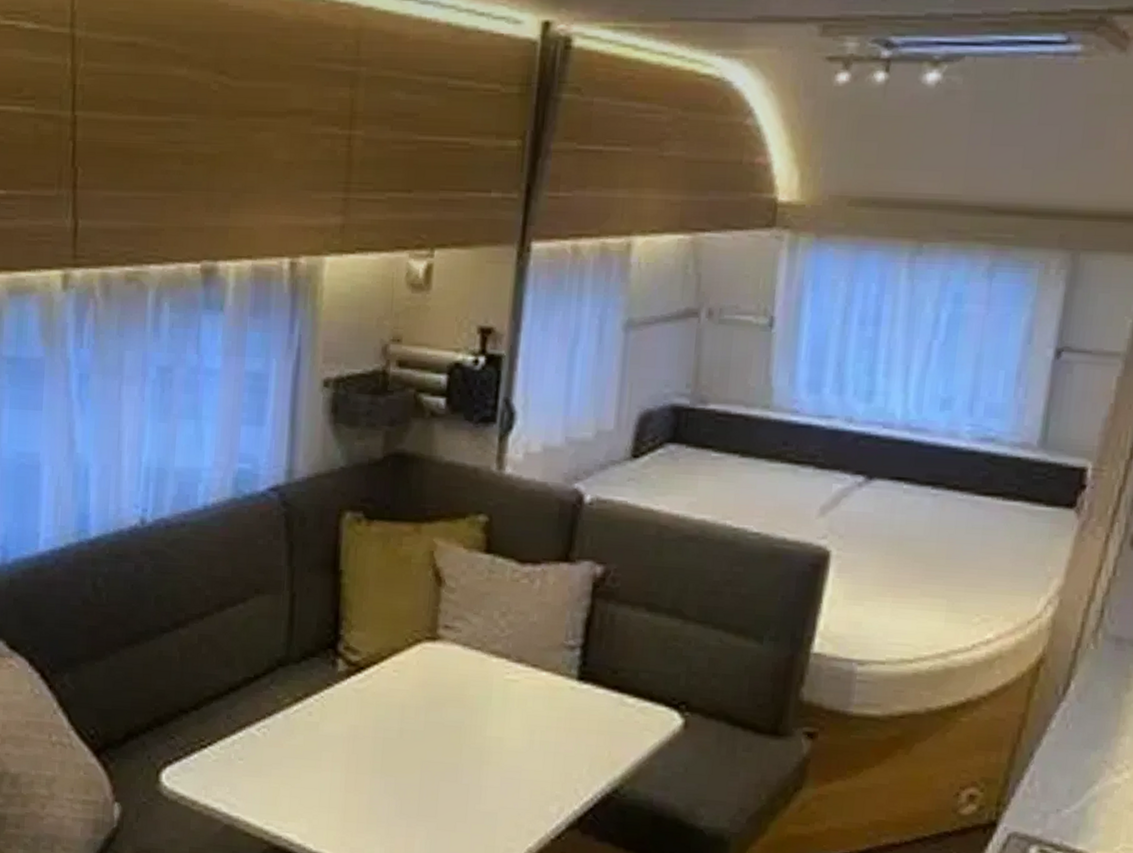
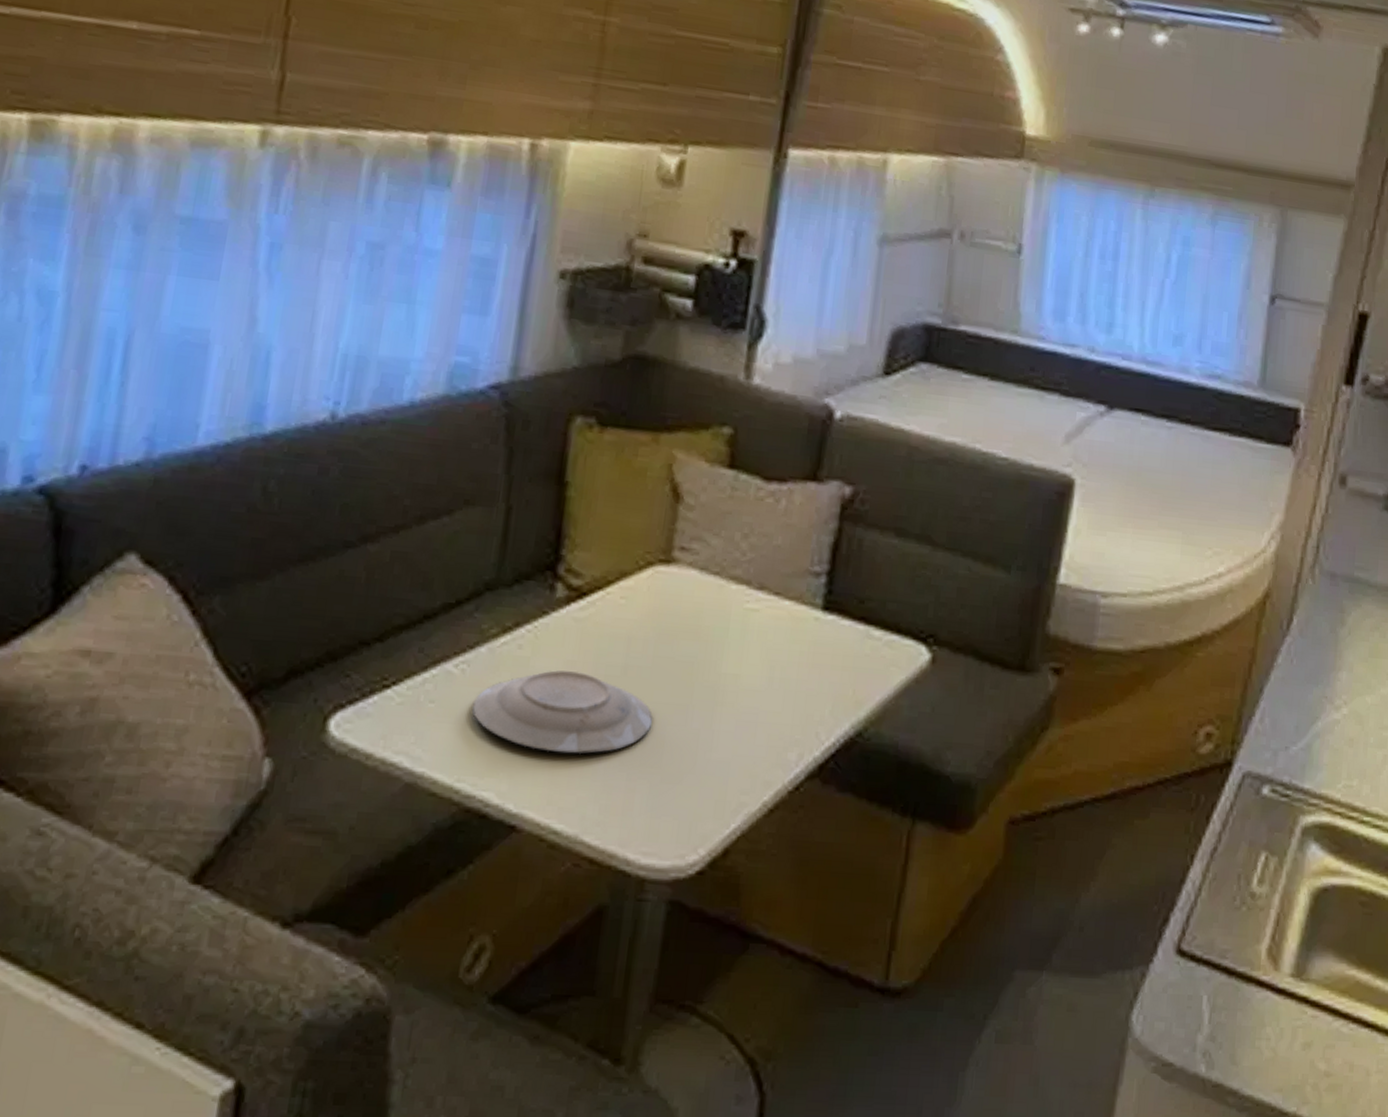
plate: none [273,733,427,805] -> present [471,670,652,755]

